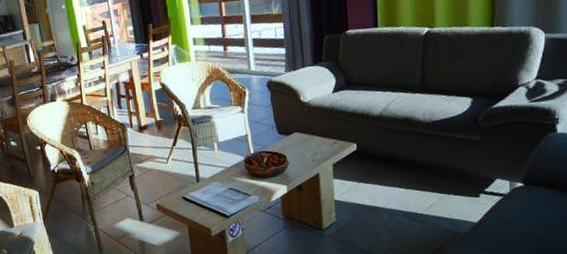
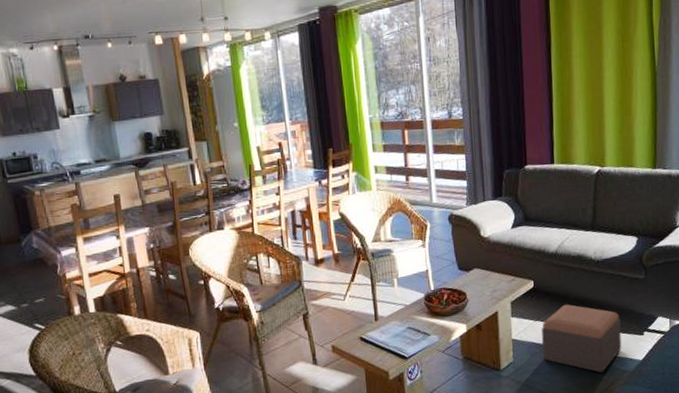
footstool: none [365,166,454,235] -> present [541,304,622,373]

